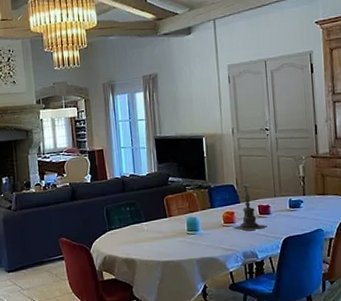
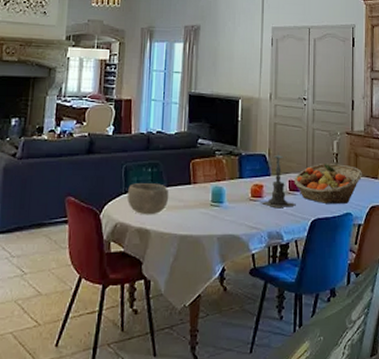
bowl: none [111,220,149,247] -> present [127,183,169,215]
fruit basket: none [263,186,331,223] -> present [294,162,363,205]

